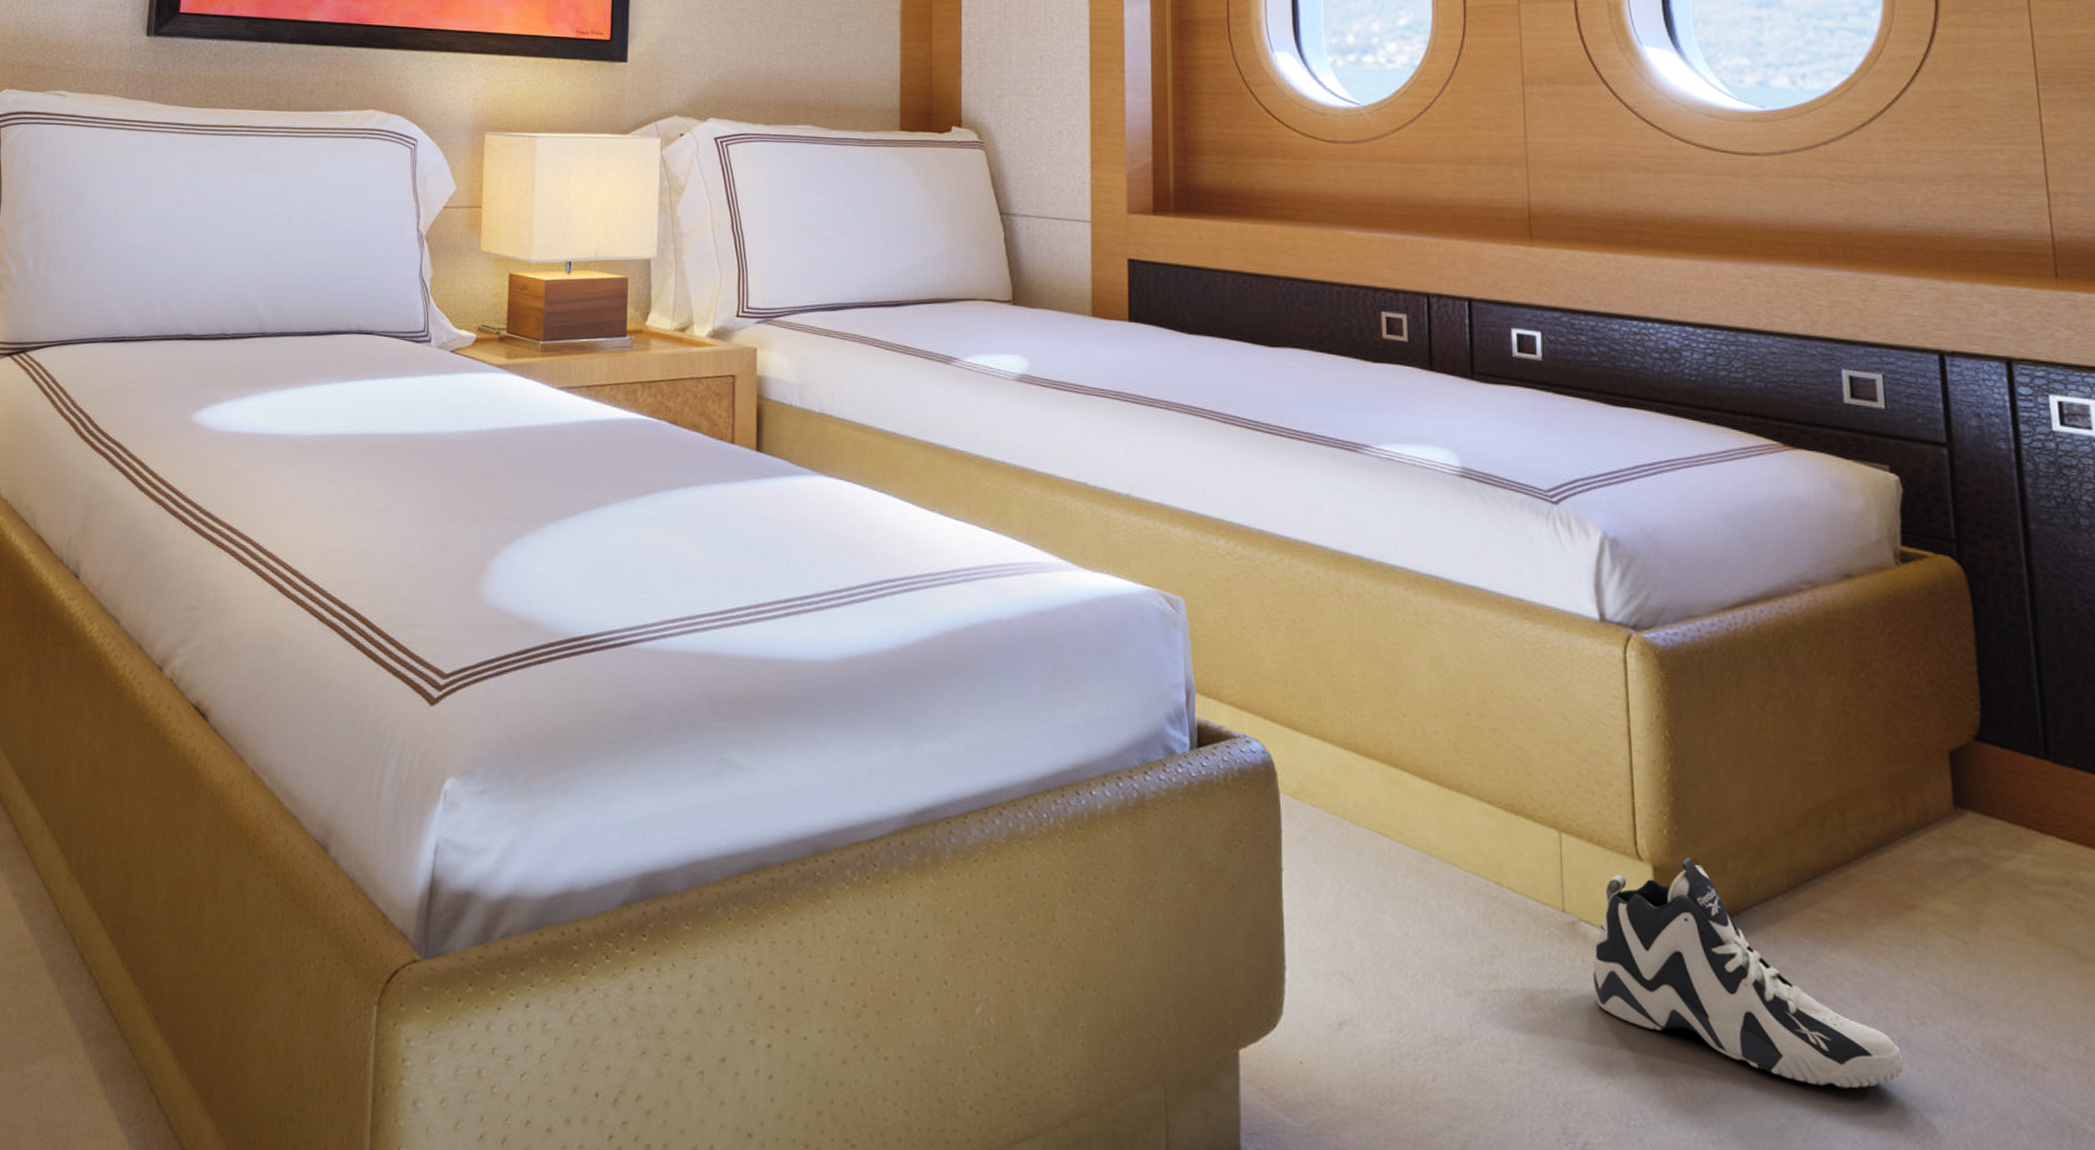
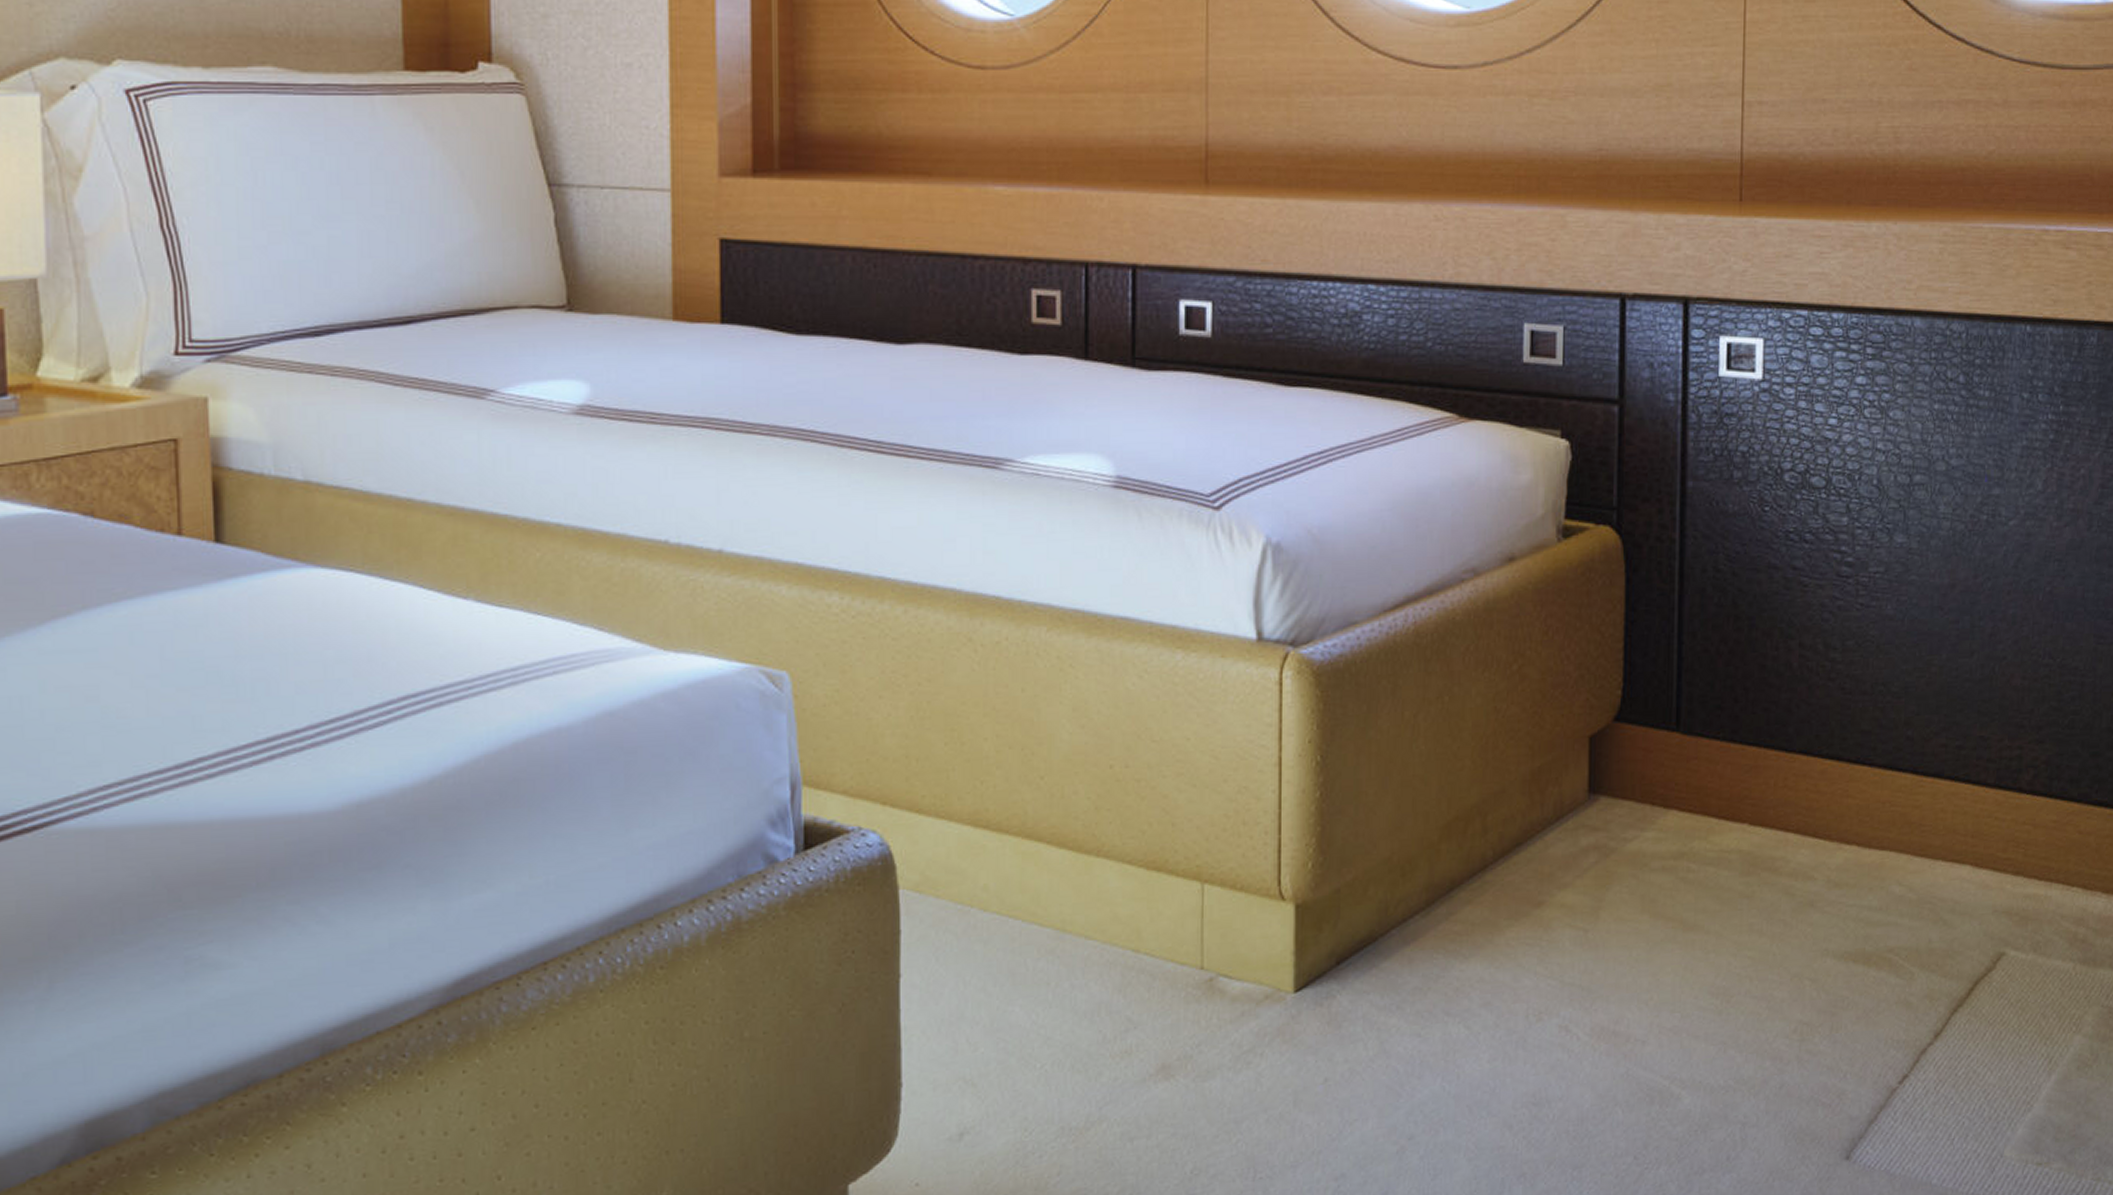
sneaker: present [1592,857,1905,1089] -> none [1227,888,1520,1102]

